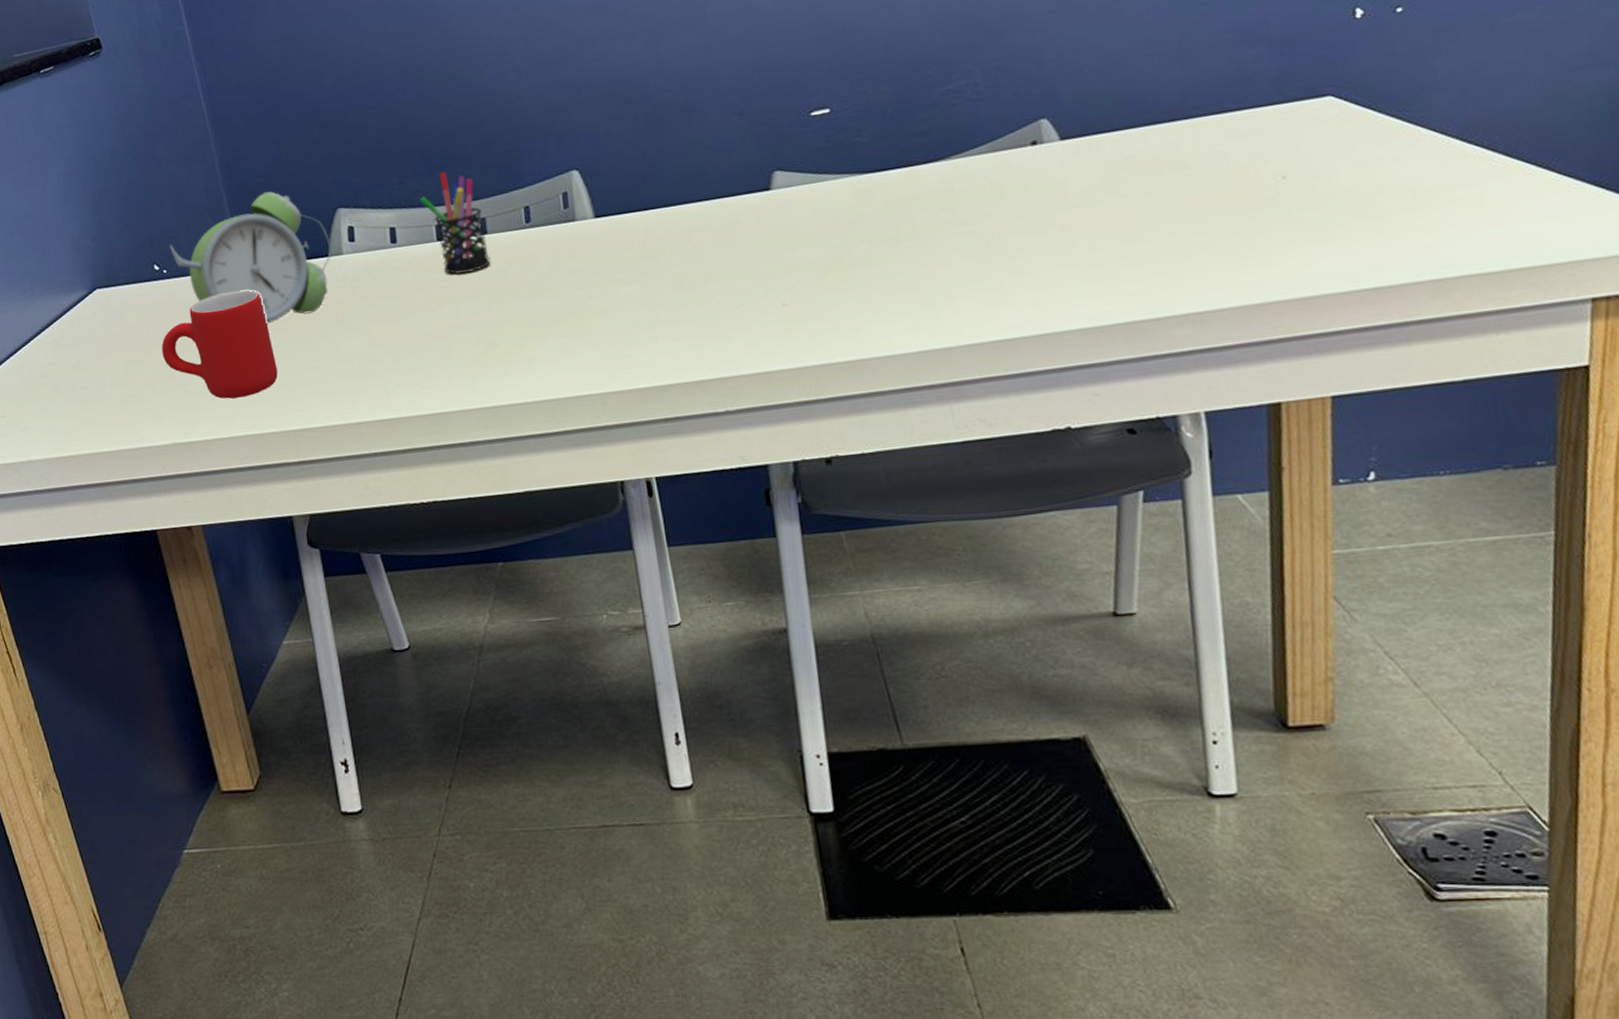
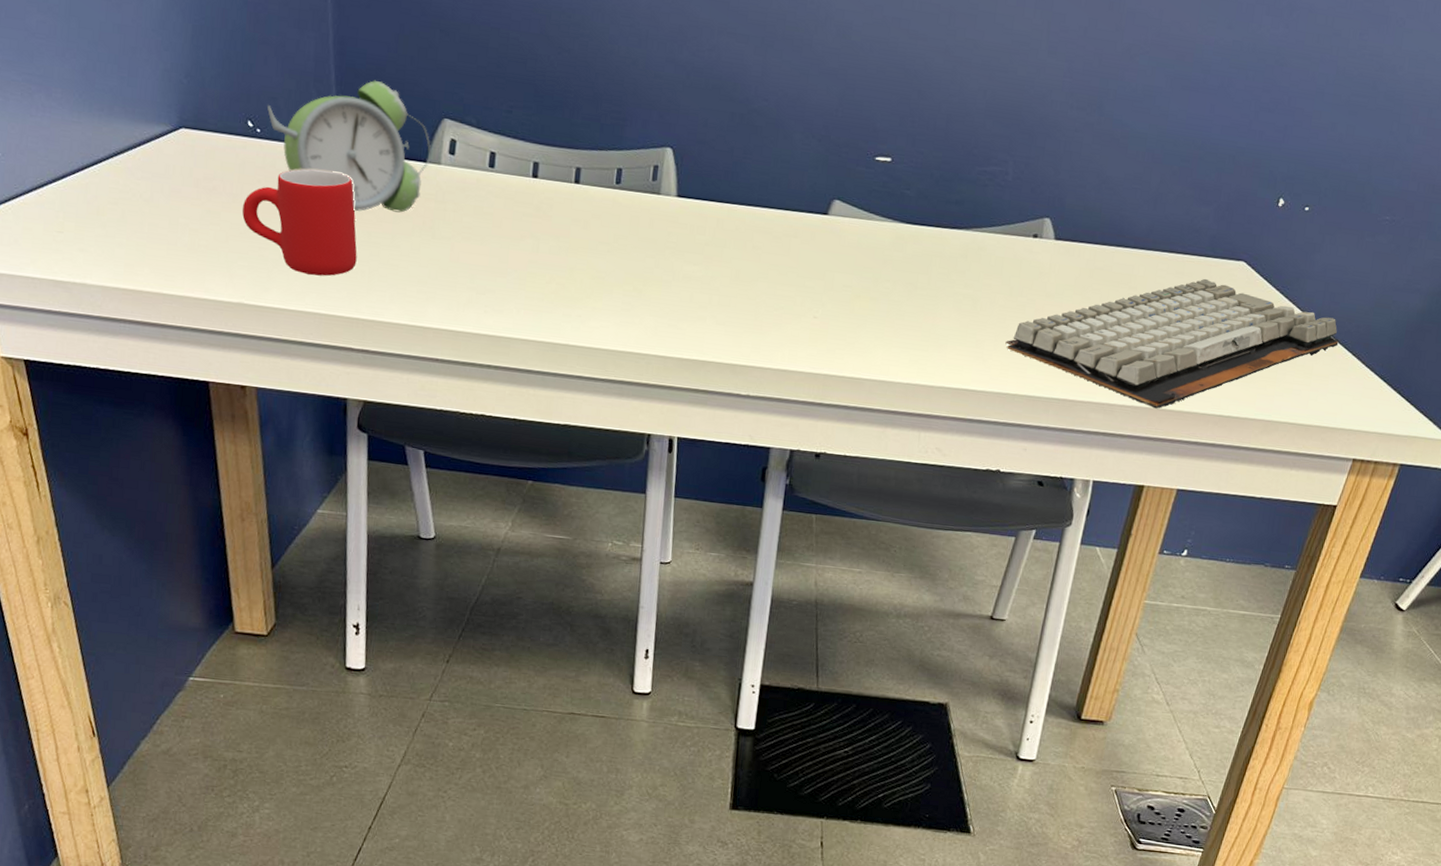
pen holder: present [420,172,491,275] -> none [524,113,579,216]
keyboard: none [1032,128,1511,304] -> present [1005,278,1339,409]

